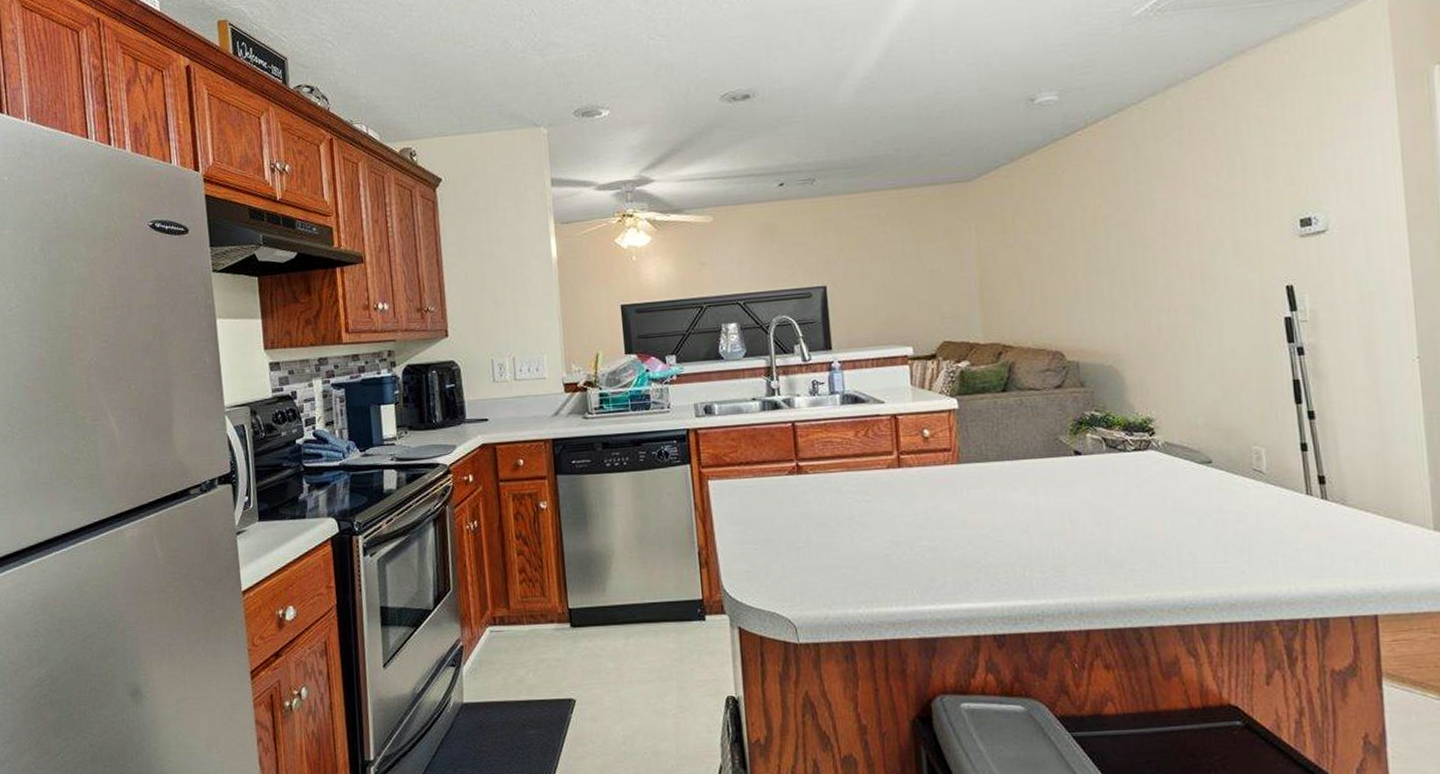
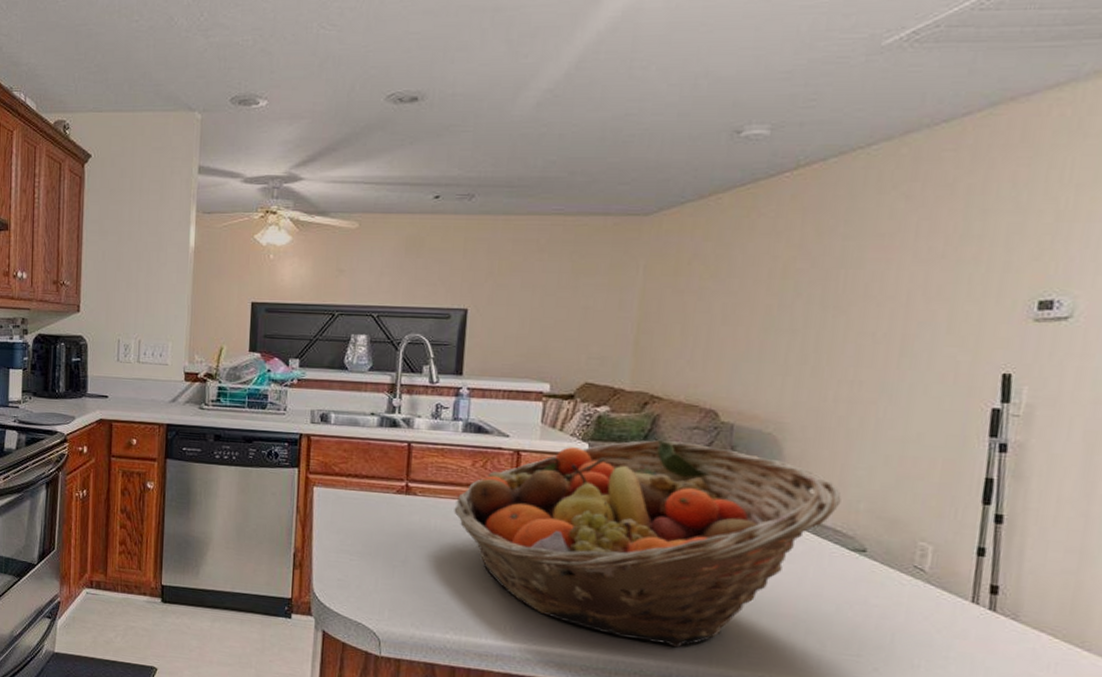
fruit basket: none [845,384,1182,583] -> present [454,439,841,648]

